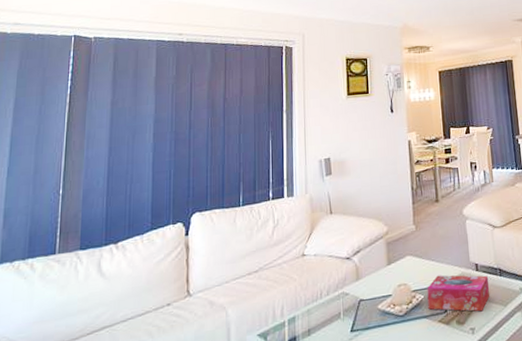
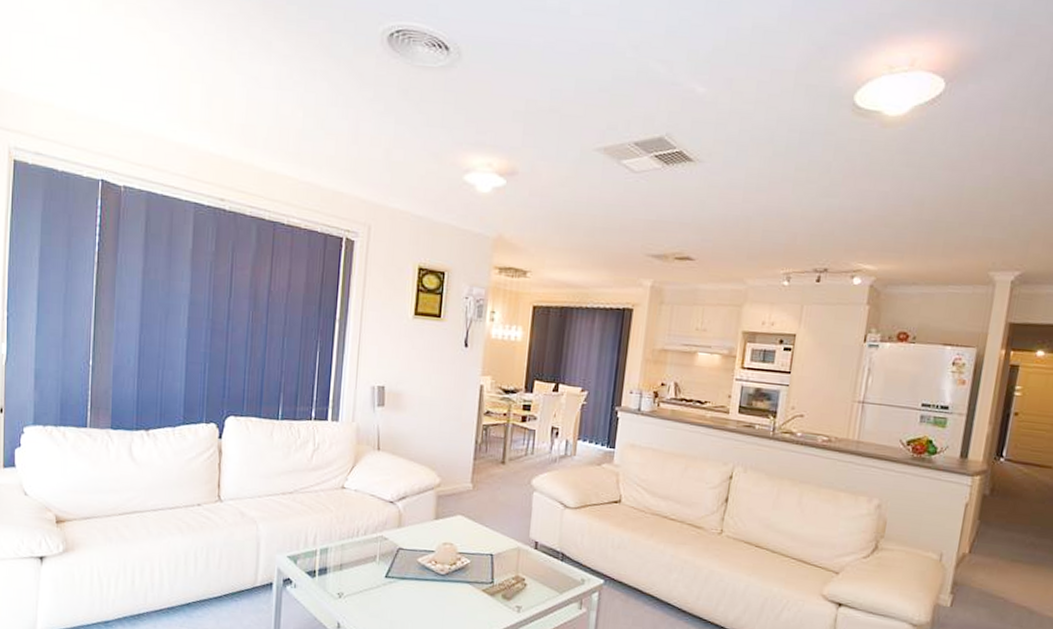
tissue box: present [427,275,490,312] -> none [473,543,548,592]

